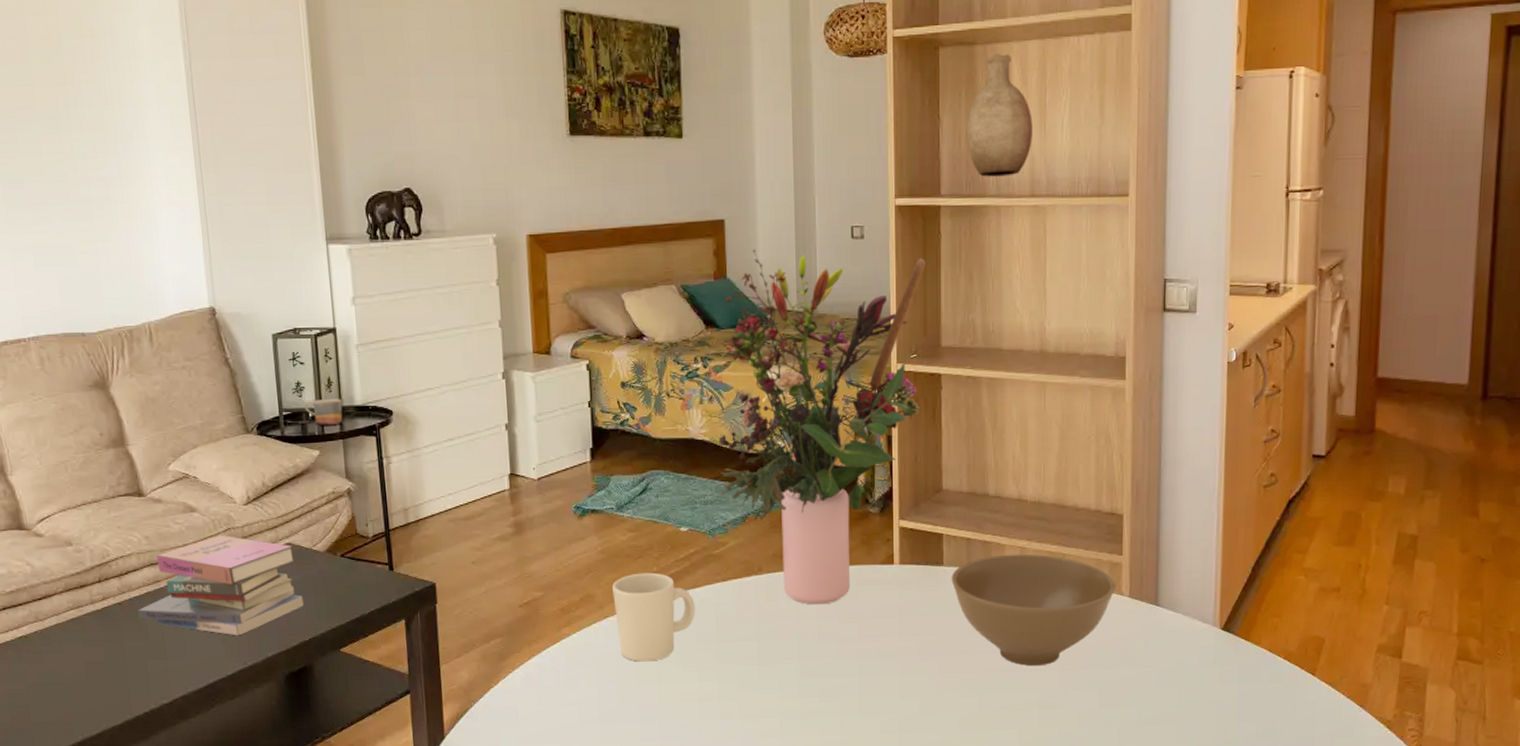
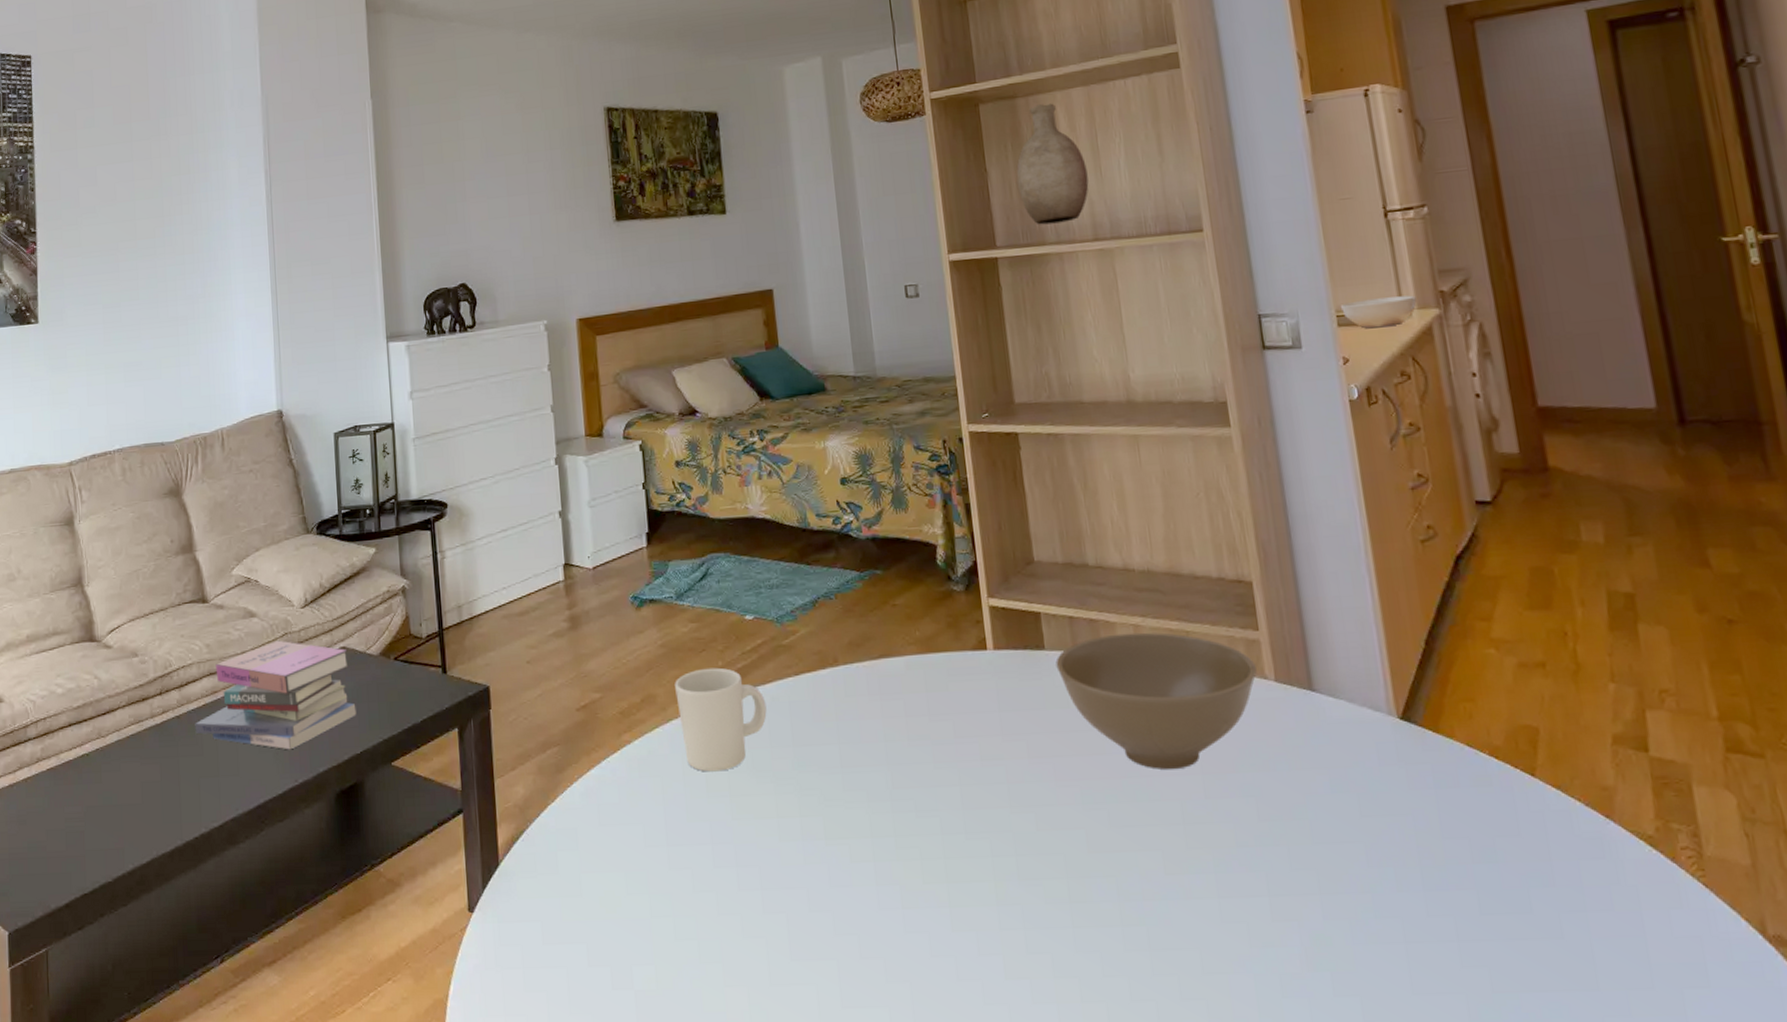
mug: present [305,399,343,426] -> none [363,494,399,522]
bouquet: present [704,248,926,605] -> none [760,312,999,700]
bowl: none [1234,271,1298,299] -> present [1340,295,1417,328]

